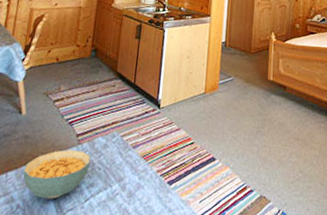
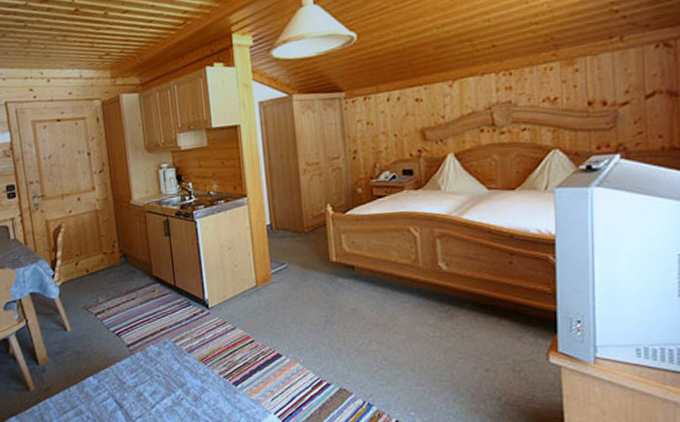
cereal bowl: present [22,150,91,199] -> none [84,361,148,409]

